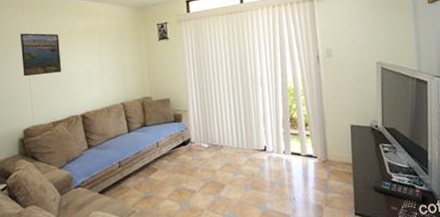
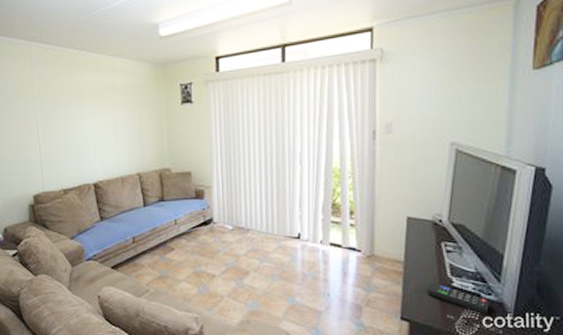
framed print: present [19,33,62,77] -> none [28,89,73,138]

